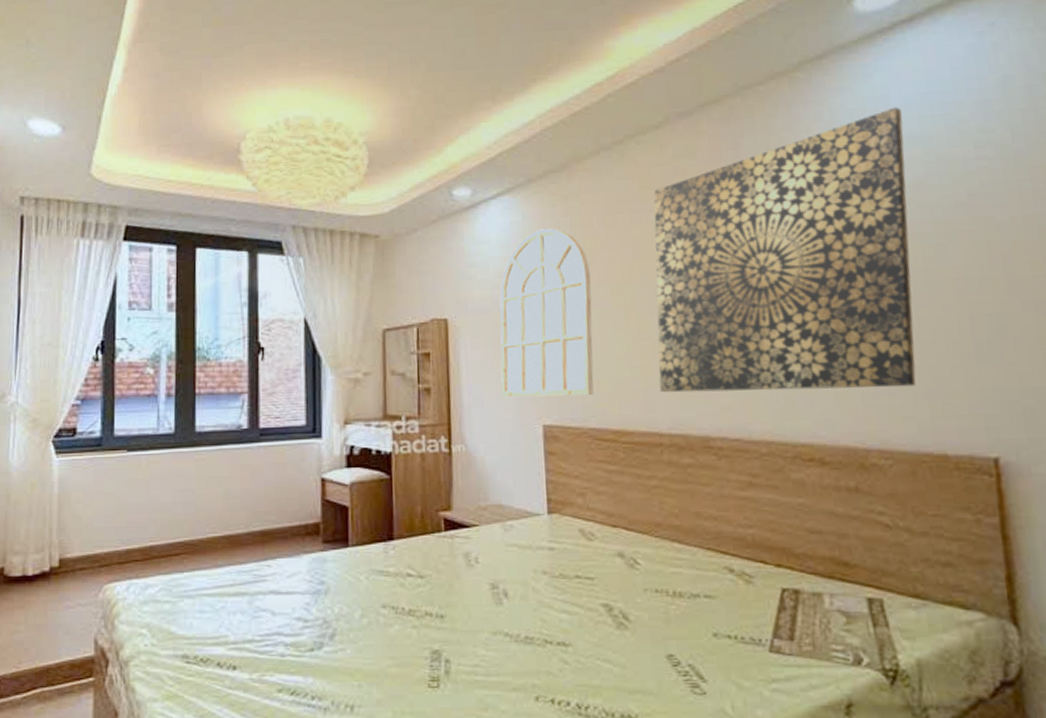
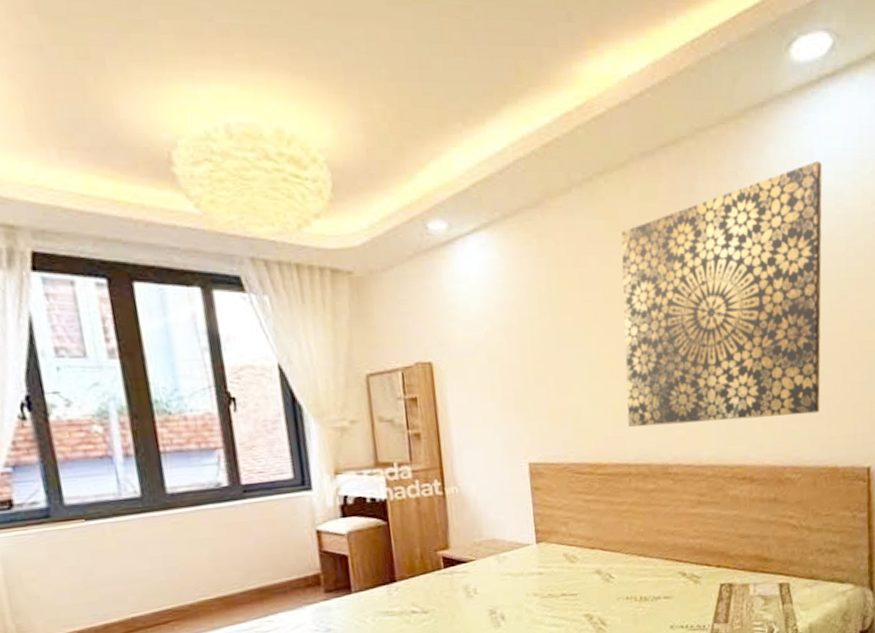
mirror: present [499,228,594,397] -> none [482,268,572,438]

